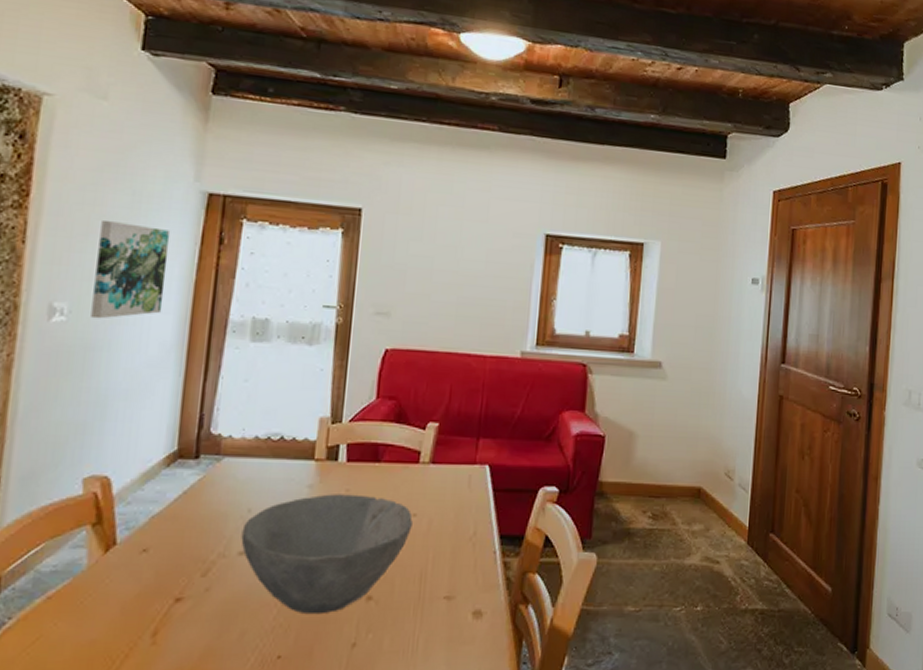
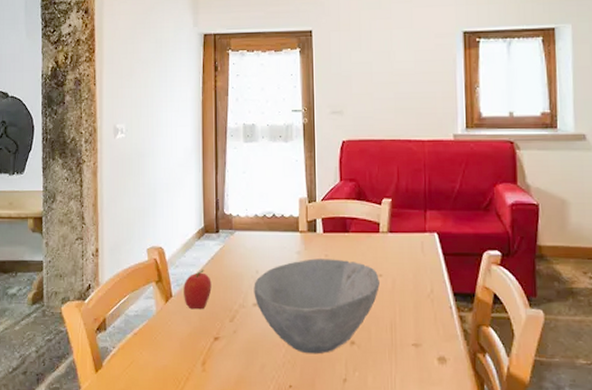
wall art: present [91,219,171,319] -> none [139,62,183,134]
fruit: none [134,508,180,562] -> present [184,270,212,310]

